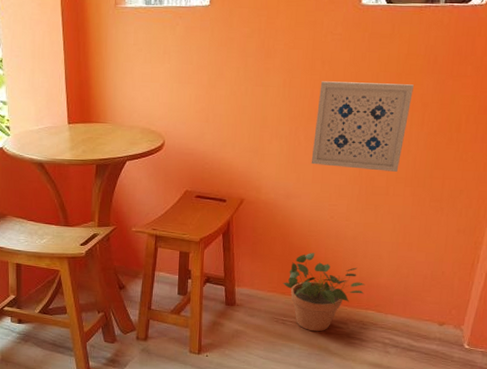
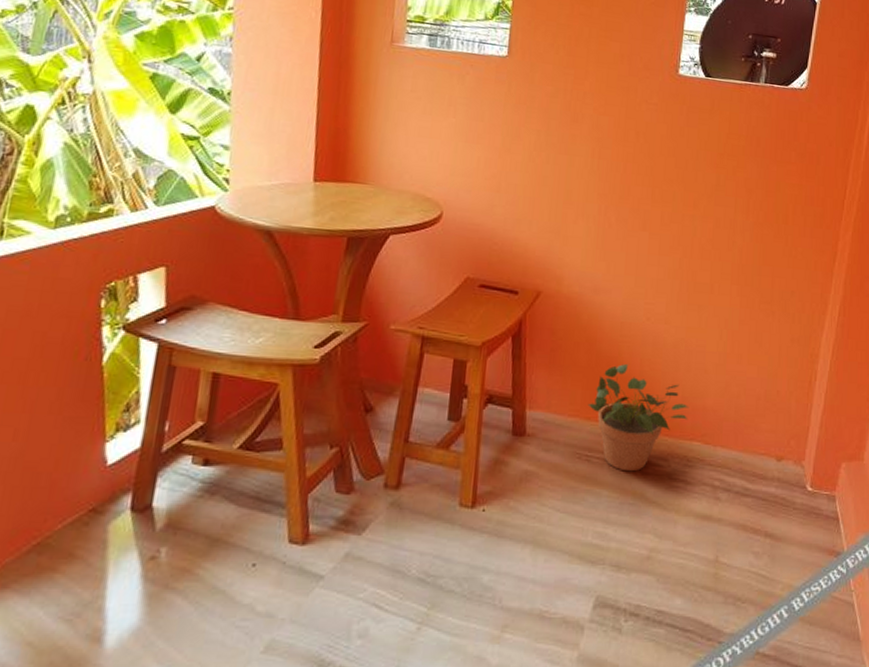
wall art: present [311,81,414,172] -> none [623,154,736,266]

